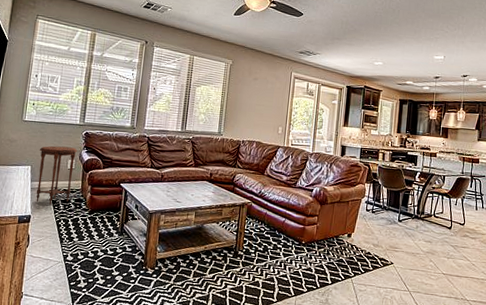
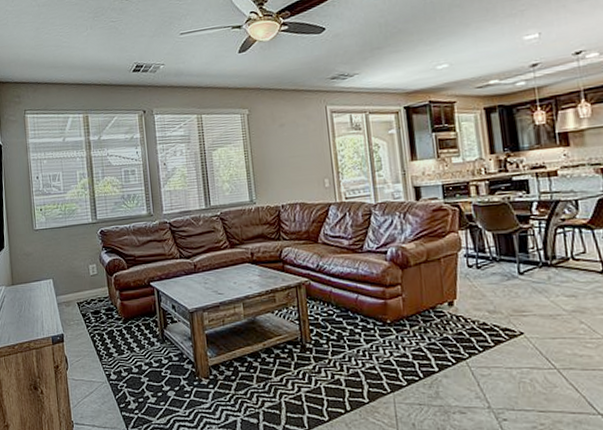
side table: present [36,146,78,205] -> none [57,250,99,320]

